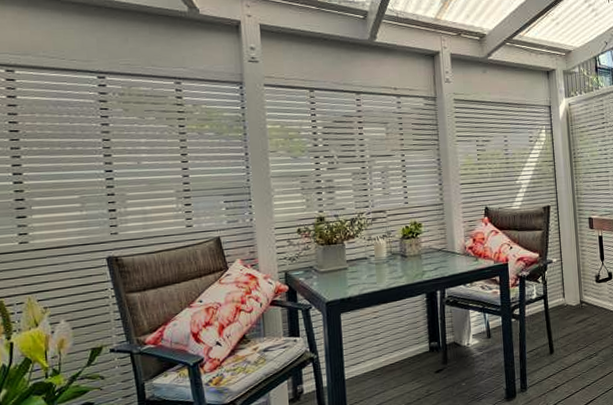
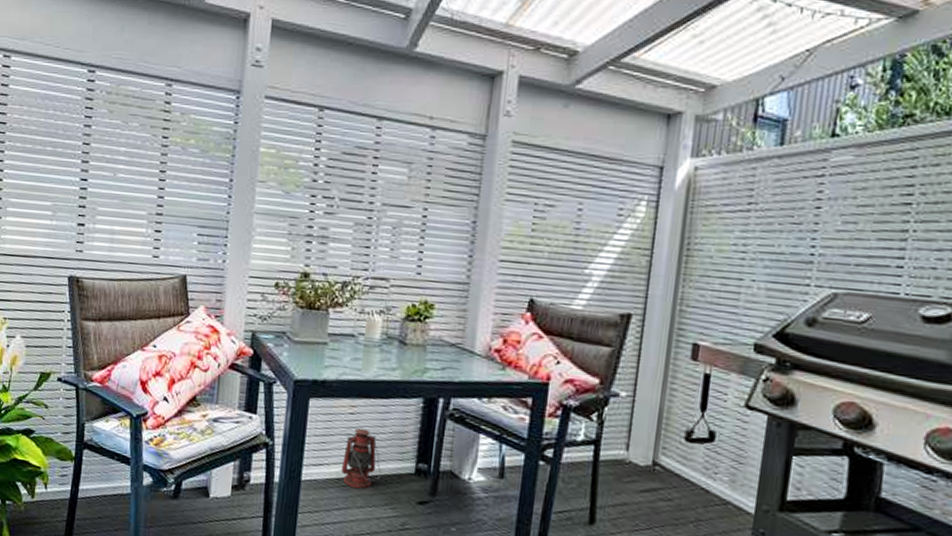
lantern: none [374,327,406,375] -> present [340,428,382,489]

